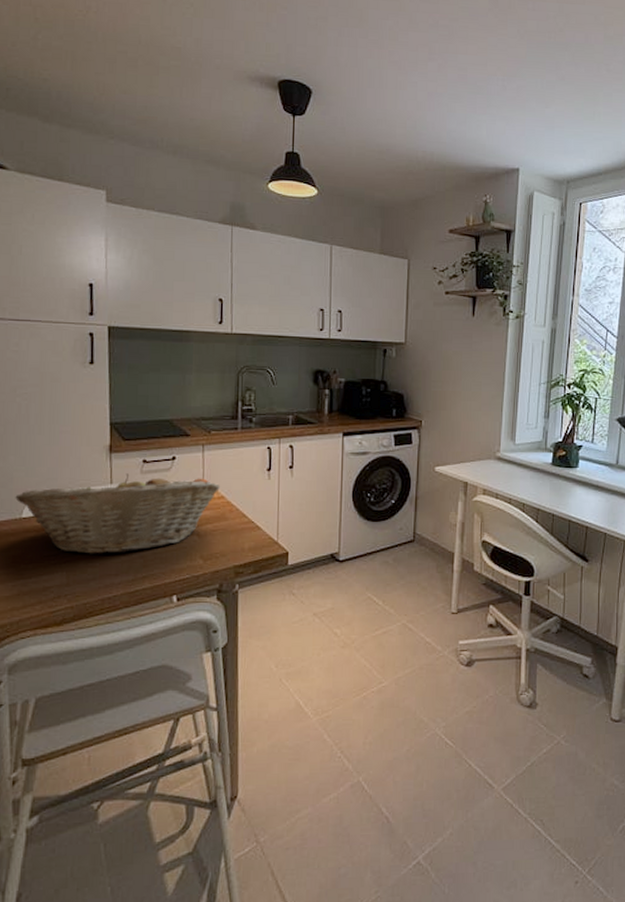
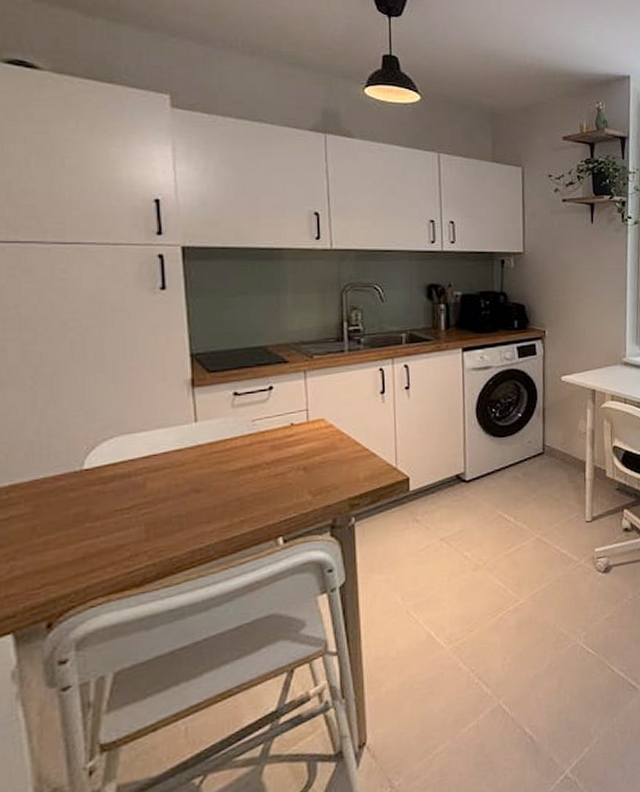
fruit basket: present [15,473,220,554] -> none [73,407,327,503]

